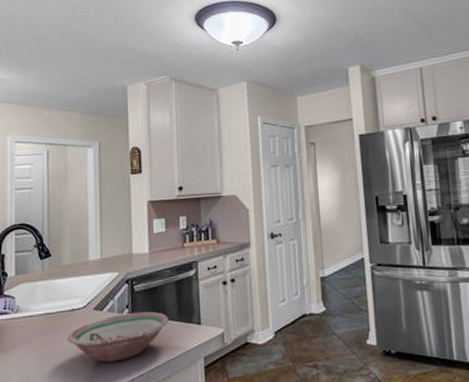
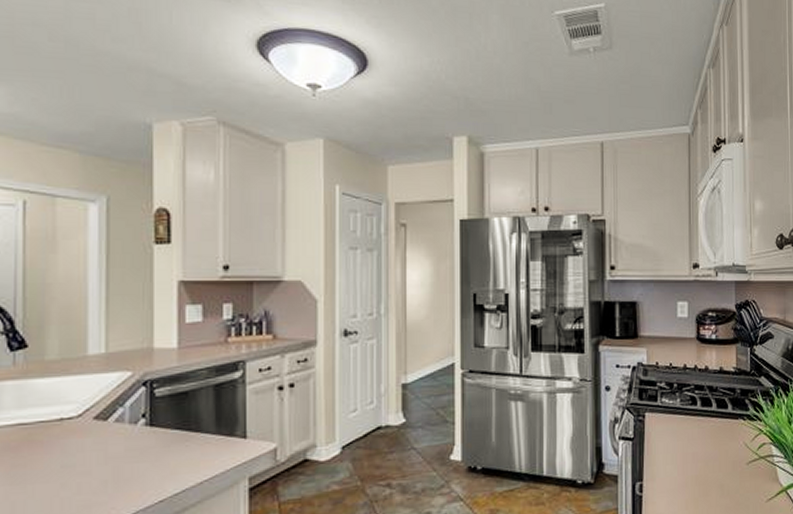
bowl: present [67,311,169,363] -> none [52,421,202,487]

